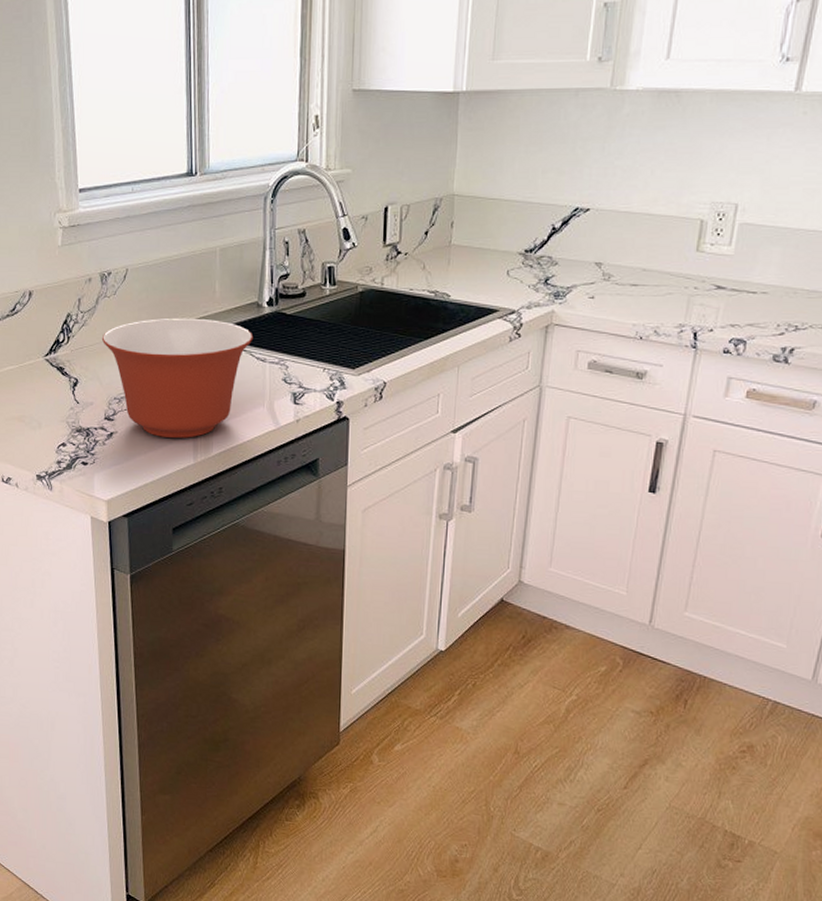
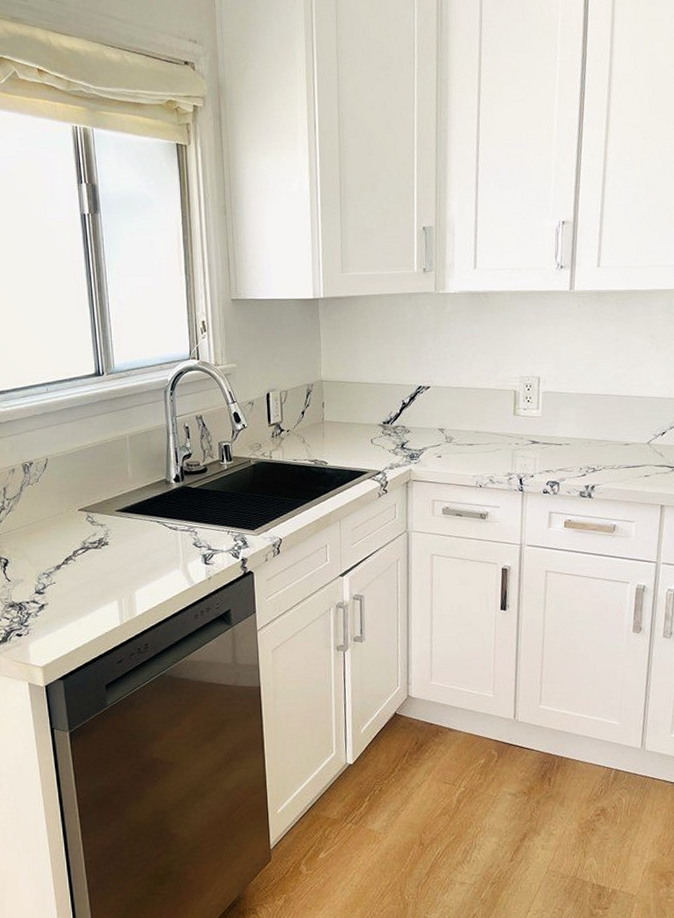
mixing bowl: present [101,318,254,438] -> none [27,497,165,604]

